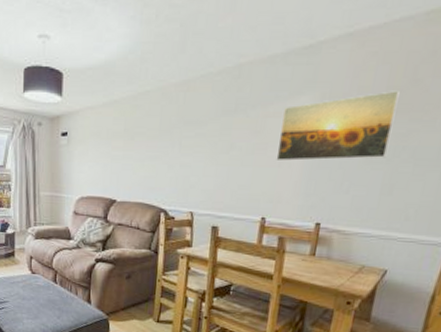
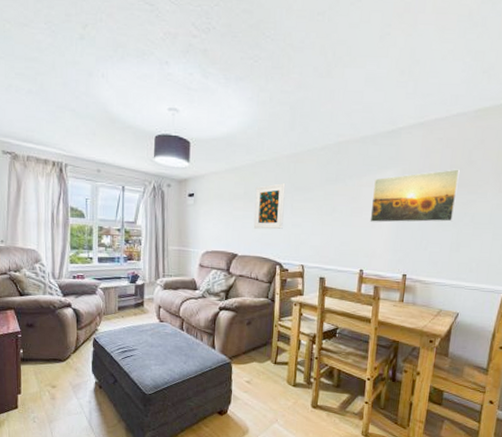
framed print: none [134,117,173,172] -> present [253,183,286,230]

